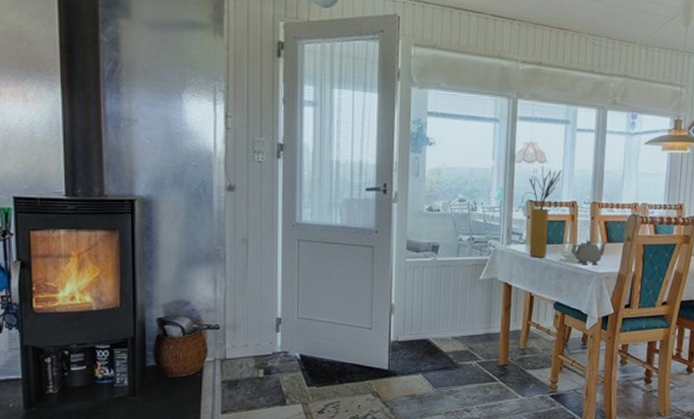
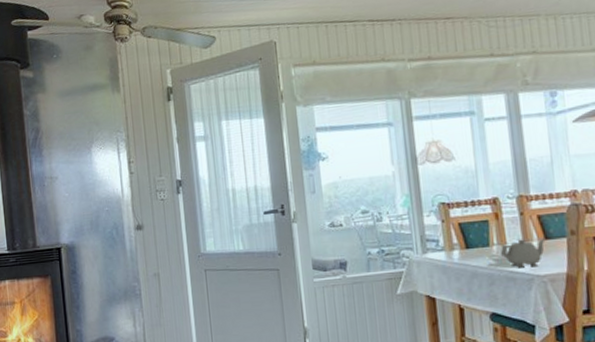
vase: present [529,166,562,258] -> none [437,164,475,265]

